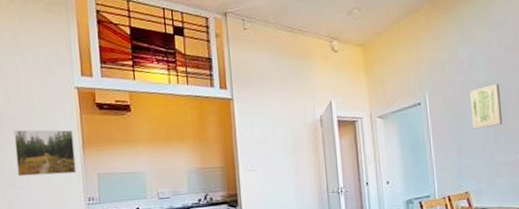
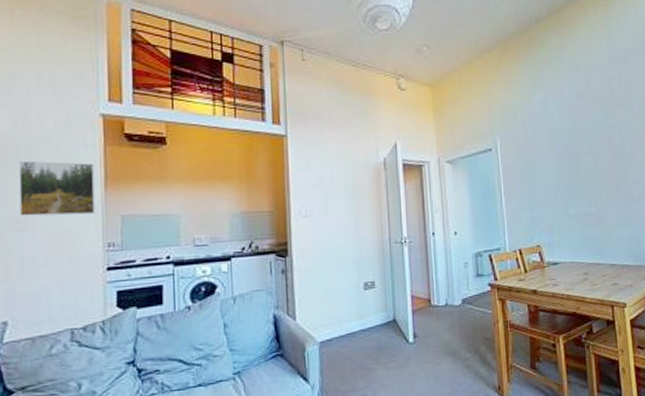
wall art: present [470,83,503,129] -> none [542,132,575,179]

